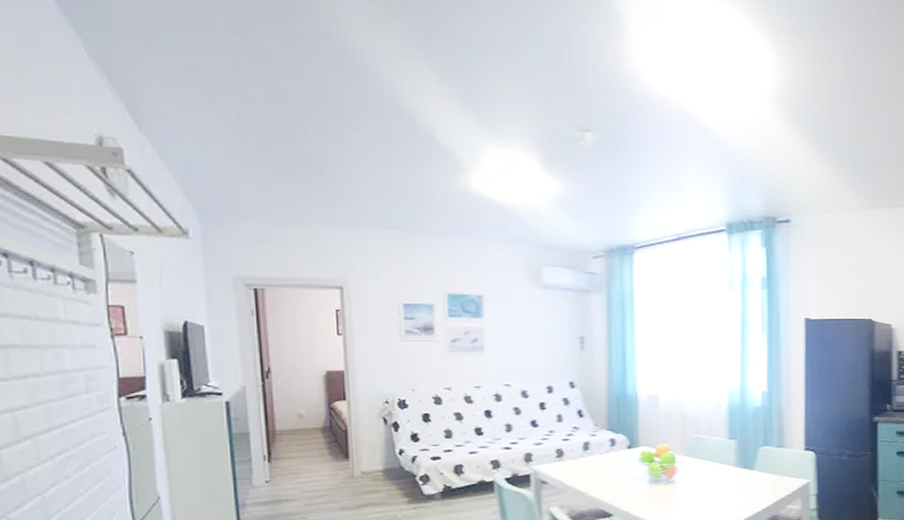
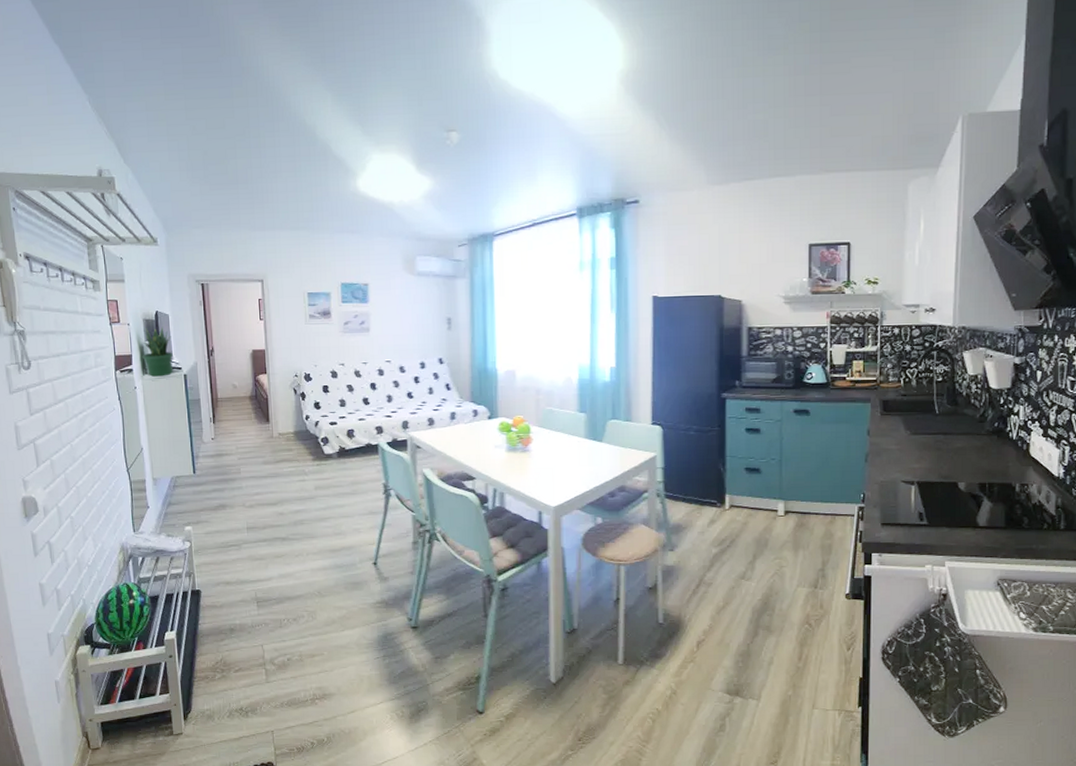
planter: none [160,341,210,405] -> present [141,326,174,377]

